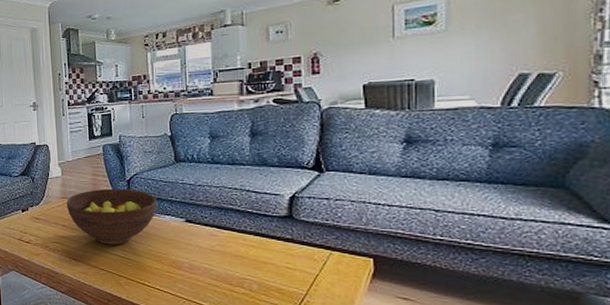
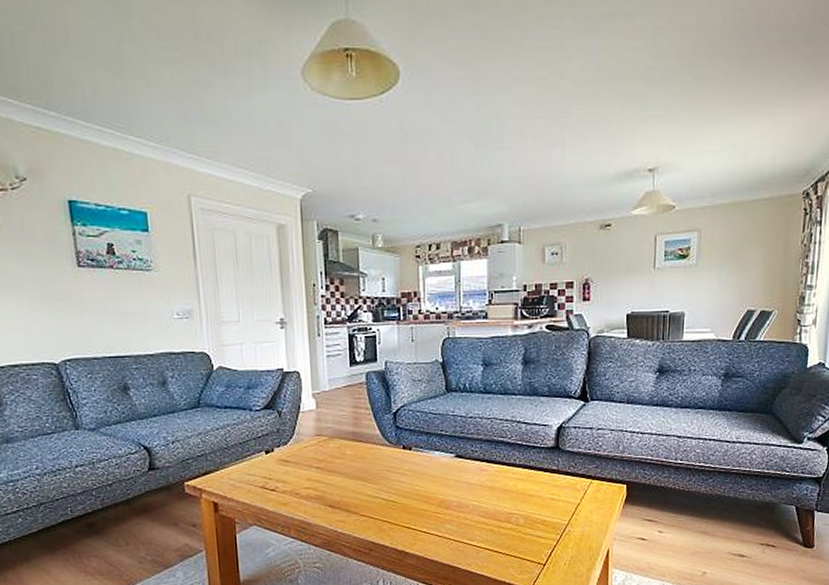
fruit bowl: present [67,188,157,245] -> none [322,422,425,487]

